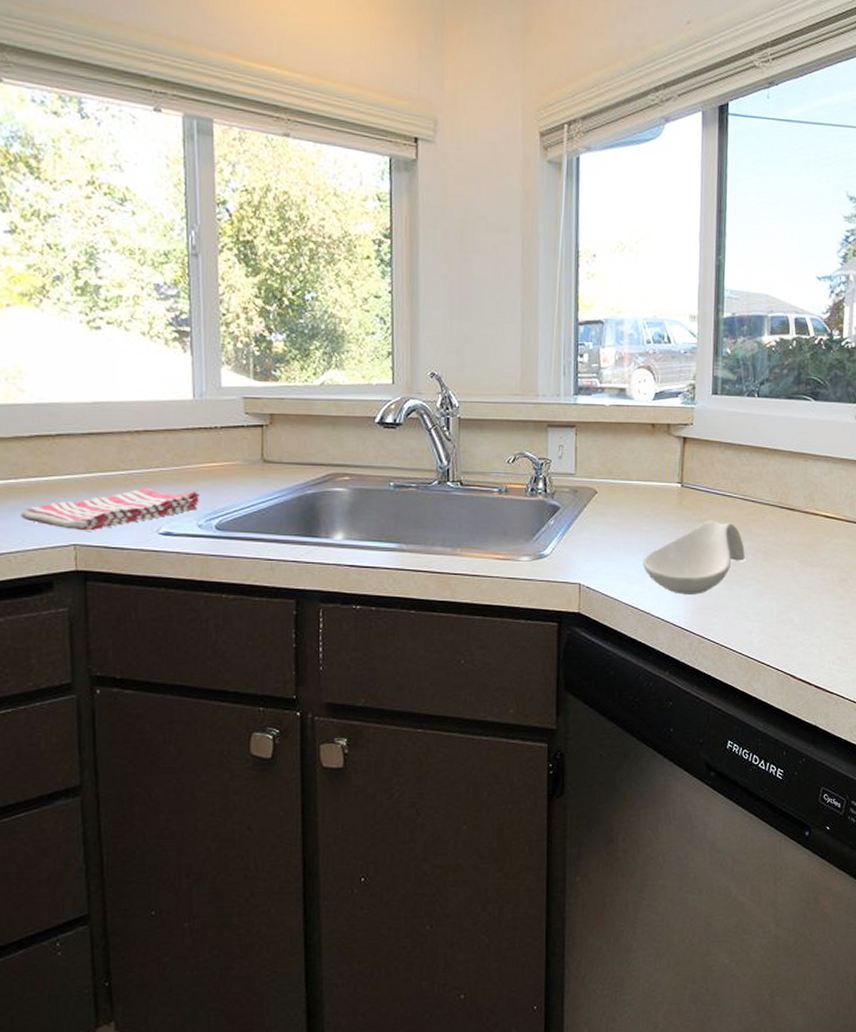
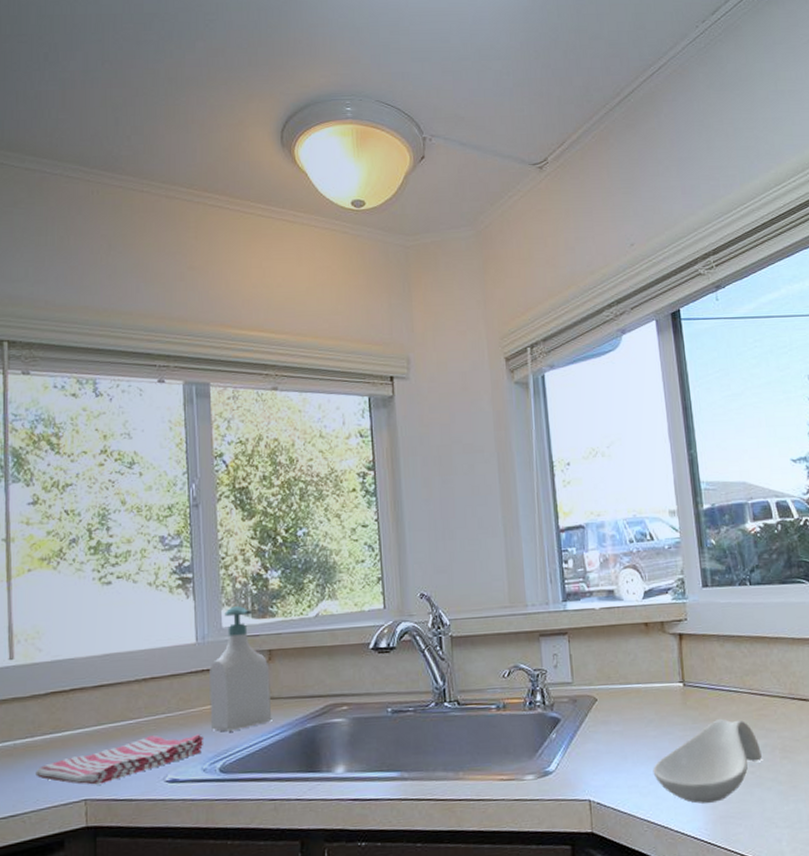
soap bottle: none [207,366,272,491] -> present [209,606,272,732]

